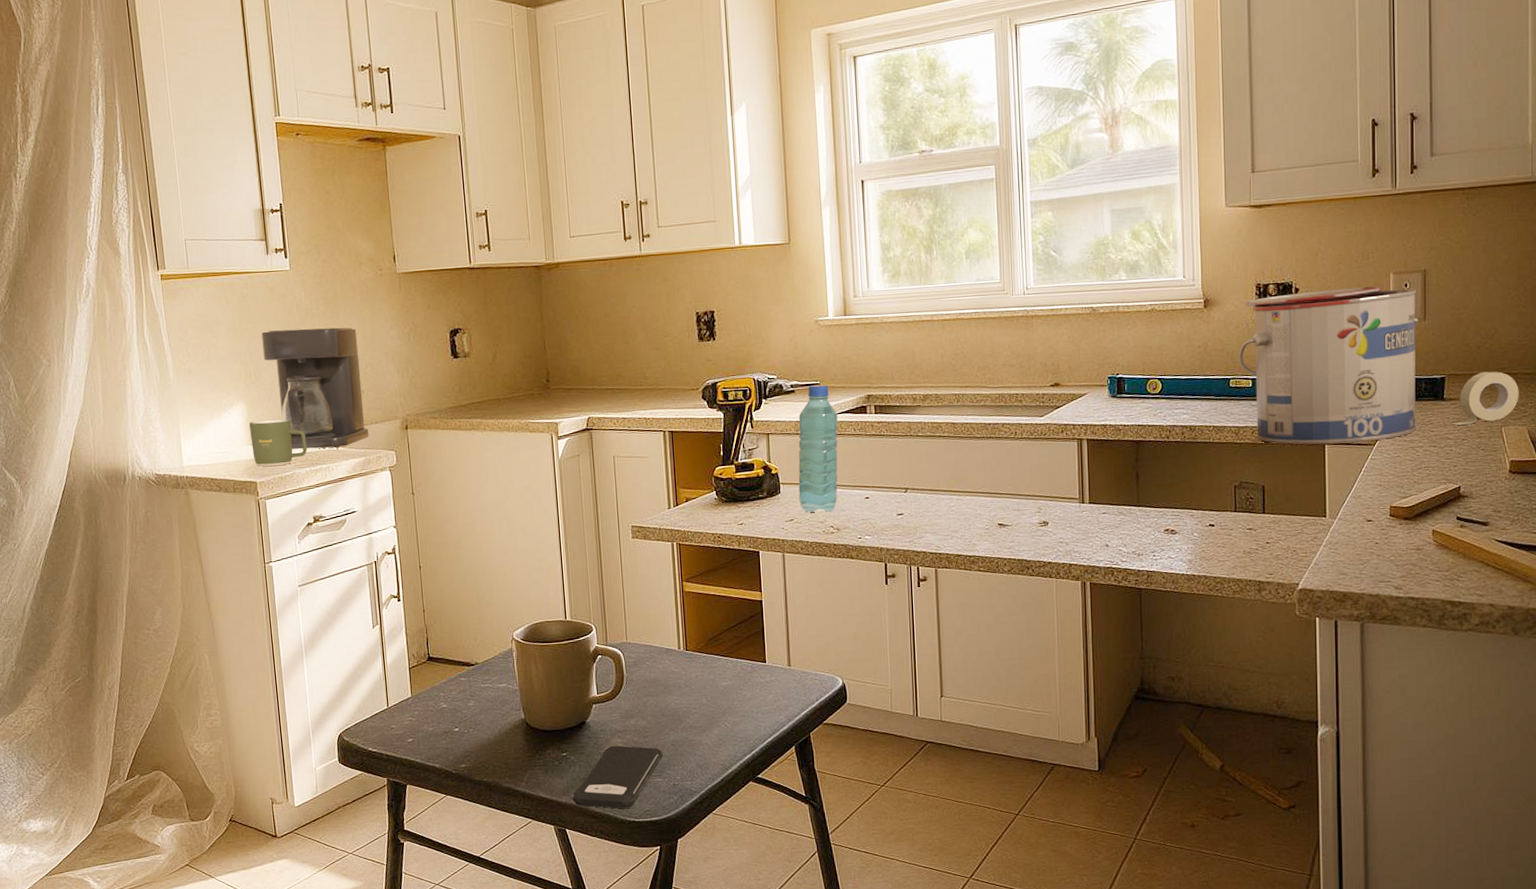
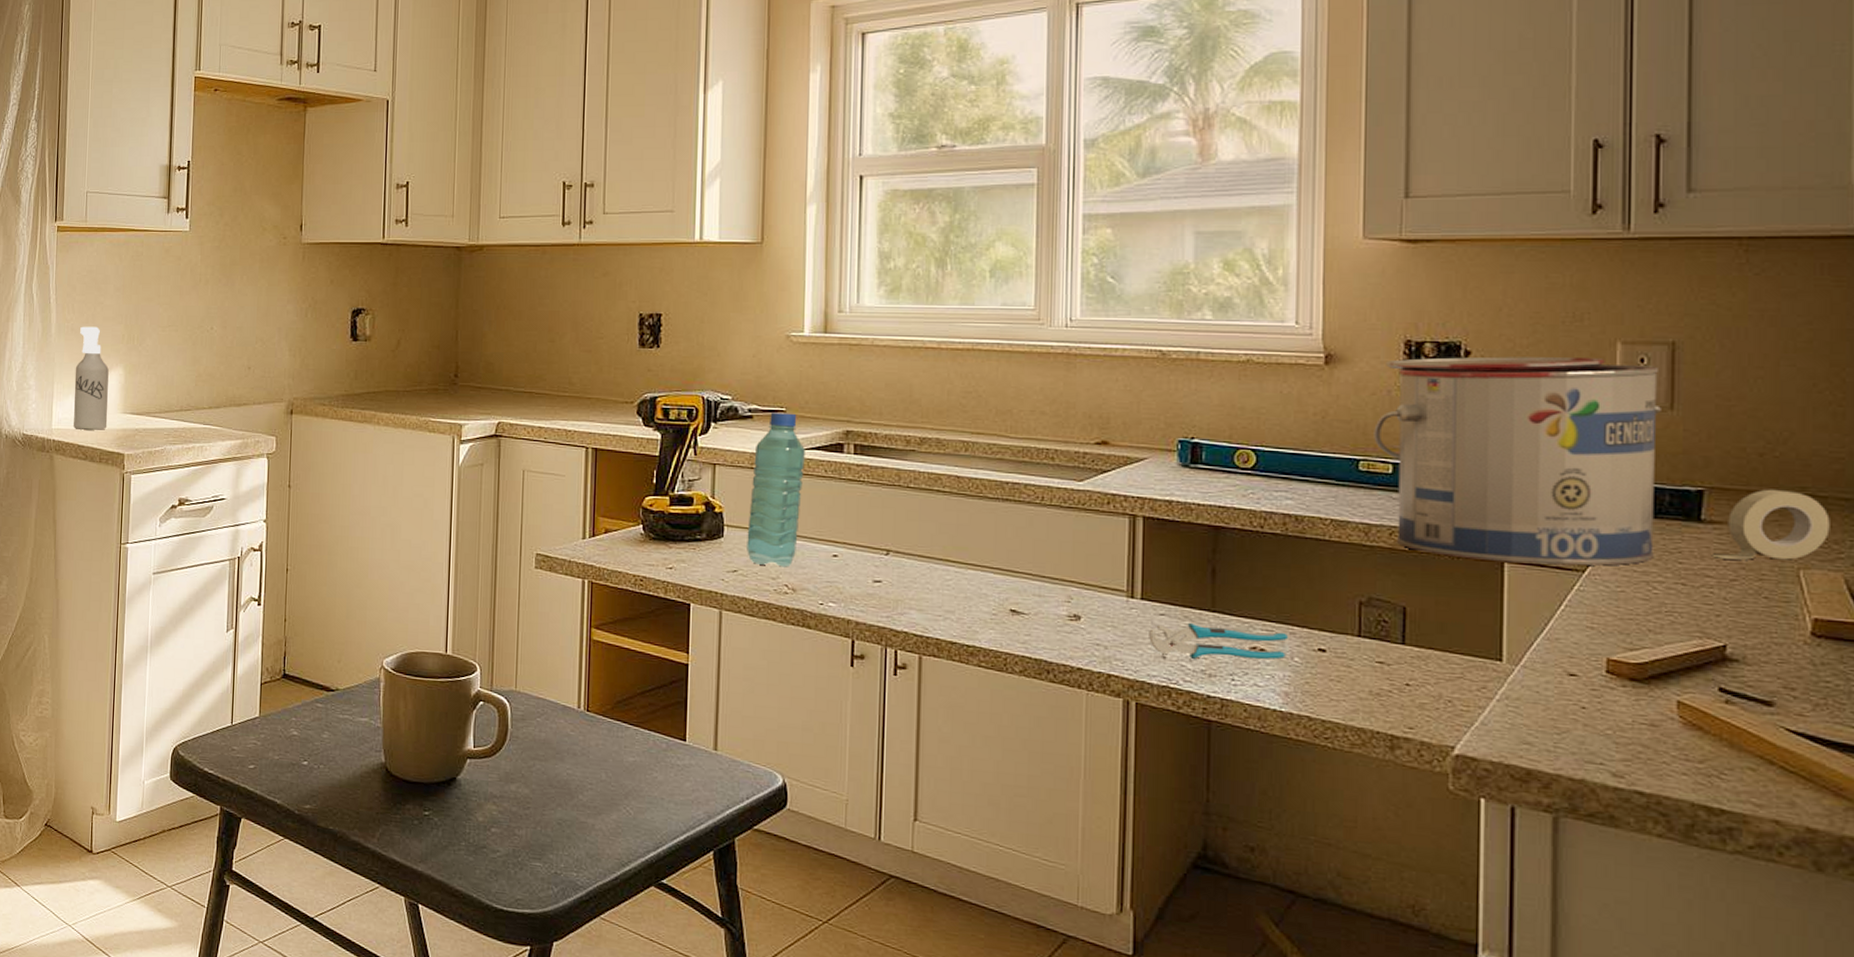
spray bottle: none [197,367,237,464] -> present [74,326,109,430]
mug: present [248,419,308,467] -> none [124,388,183,439]
coffee maker: present [261,327,369,450] -> none [150,294,251,427]
phone: present [572,745,664,809] -> none [430,812,546,893]
pliers: none [1096,515,1189,544] -> present [1149,622,1288,660]

